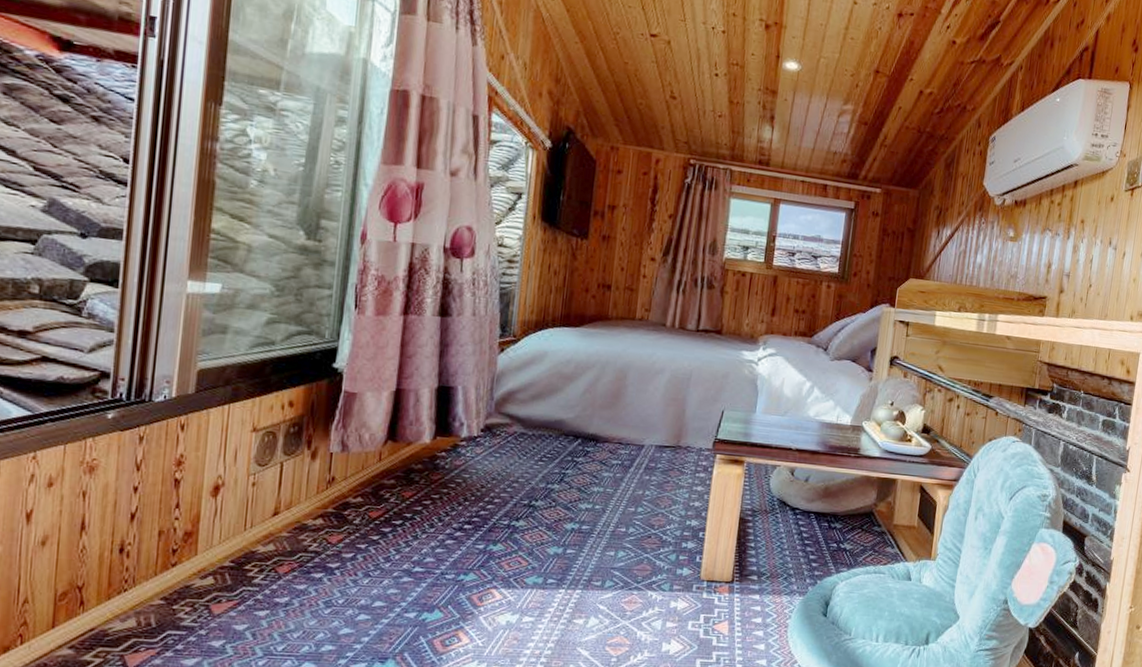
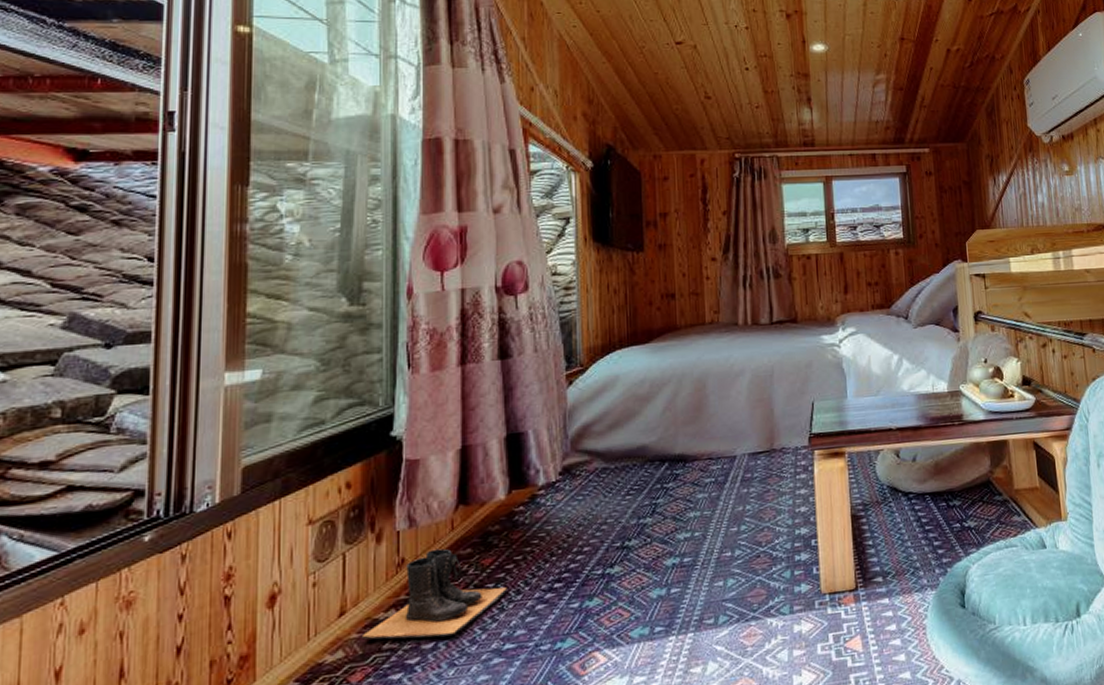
boots: none [290,474,424,551] -> present [361,548,509,640]

